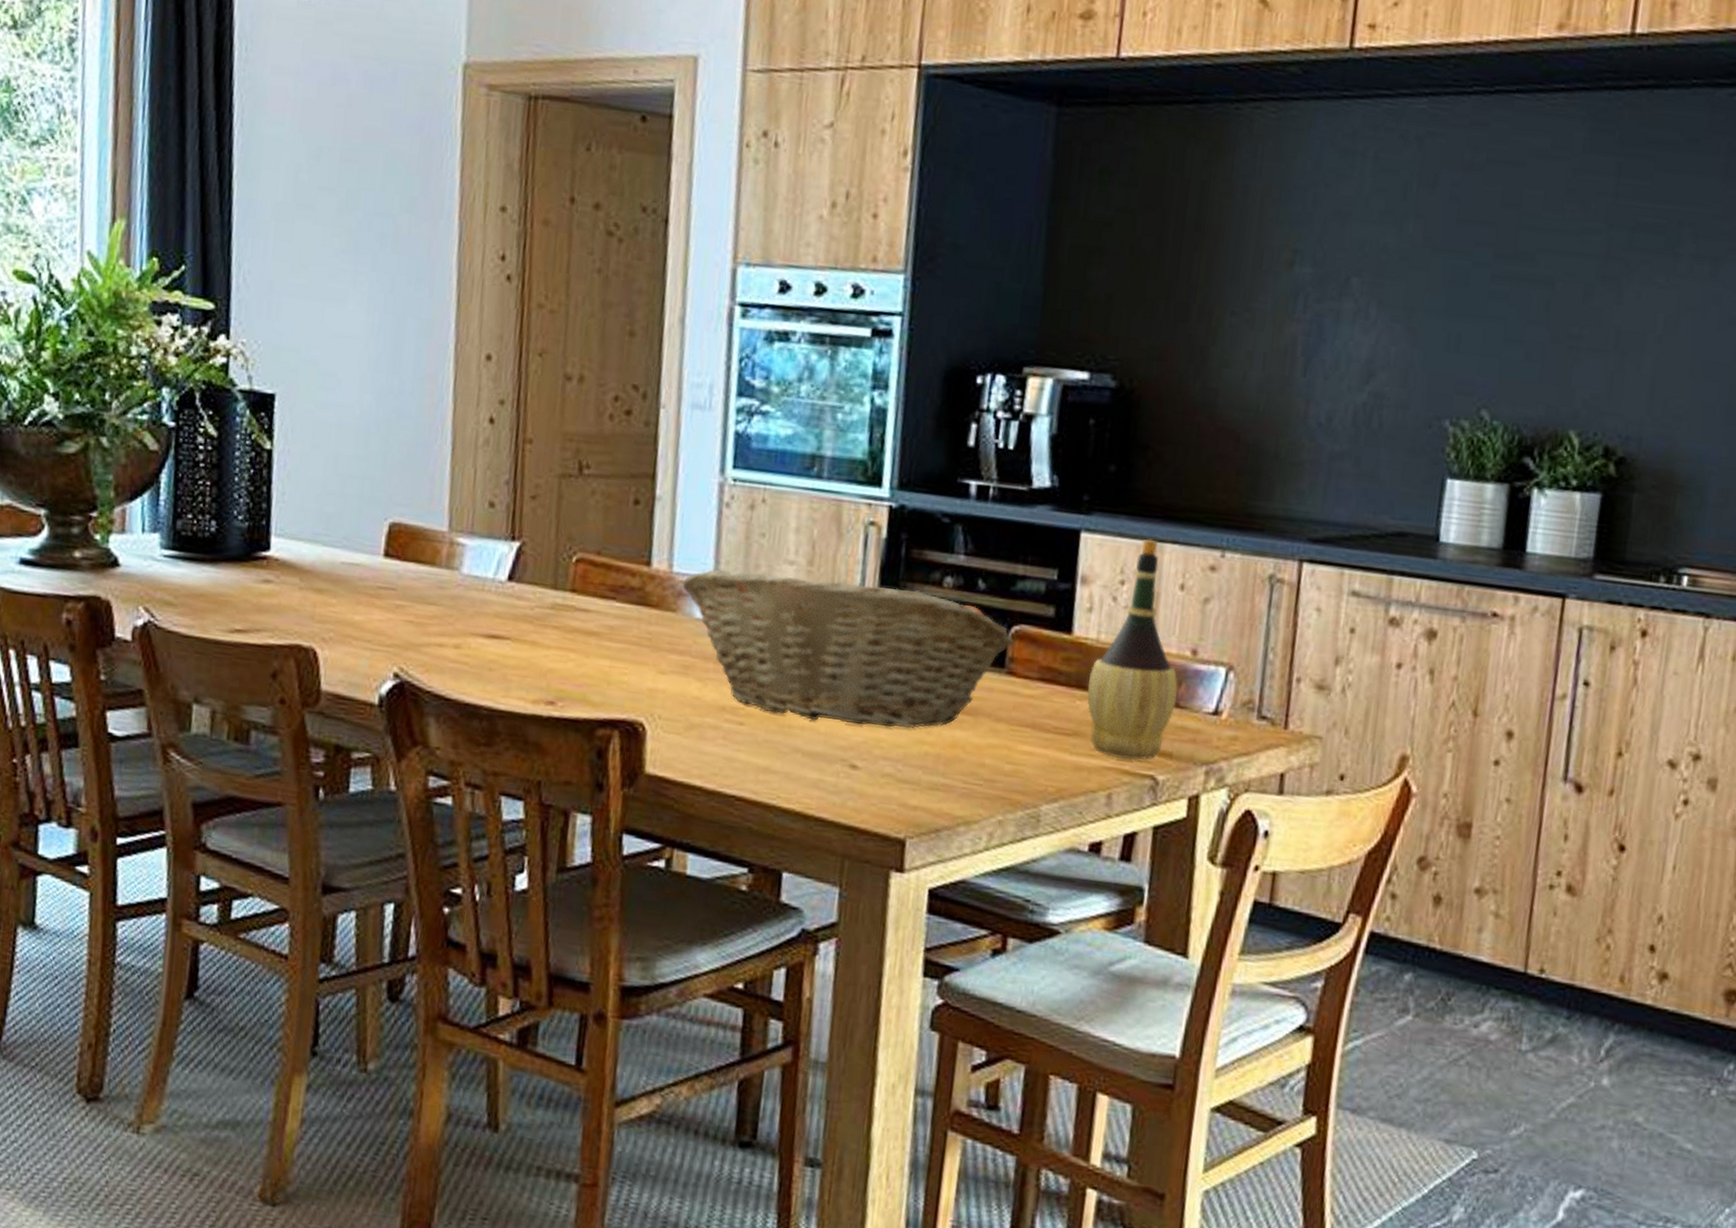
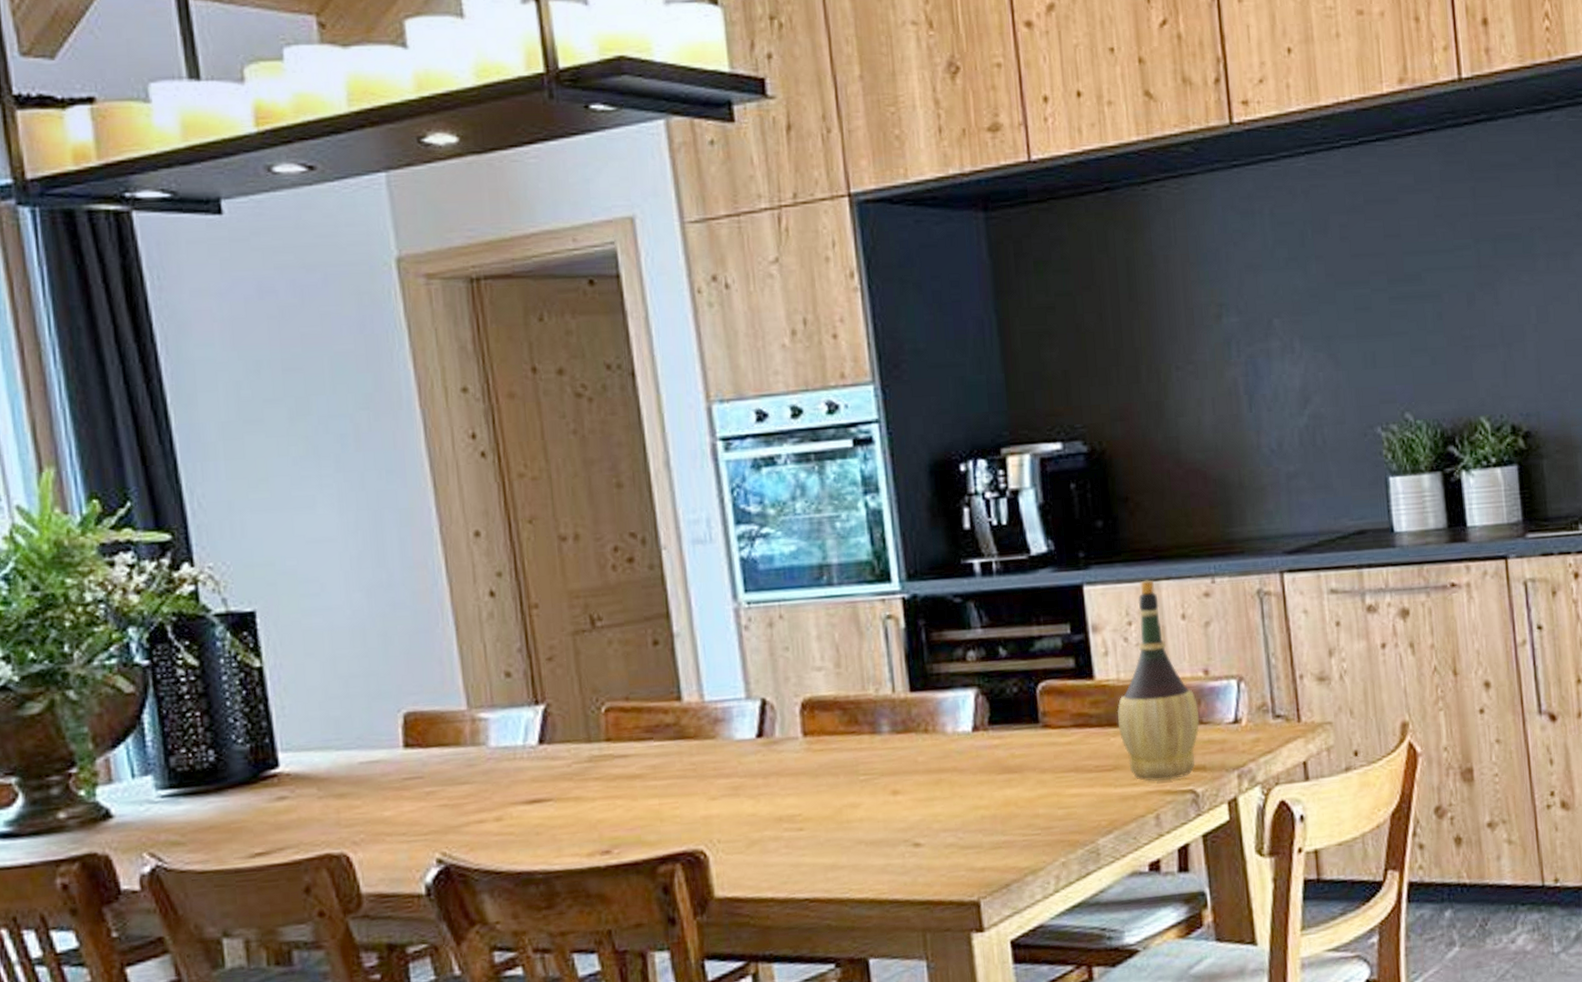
fruit basket: present [682,569,1014,728] -> none [716,670,1043,812]

